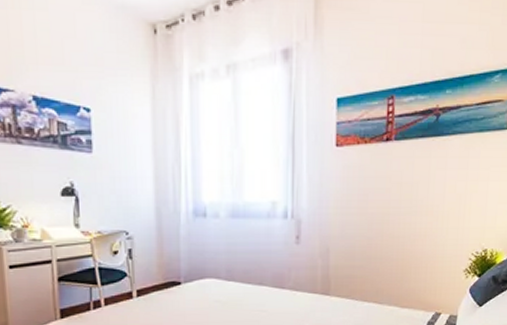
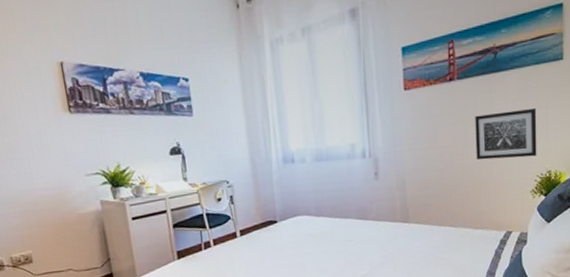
wall art: none [408,179,477,233] -> present [475,107,537,161]

